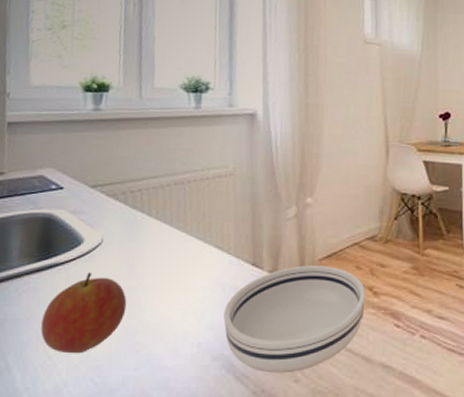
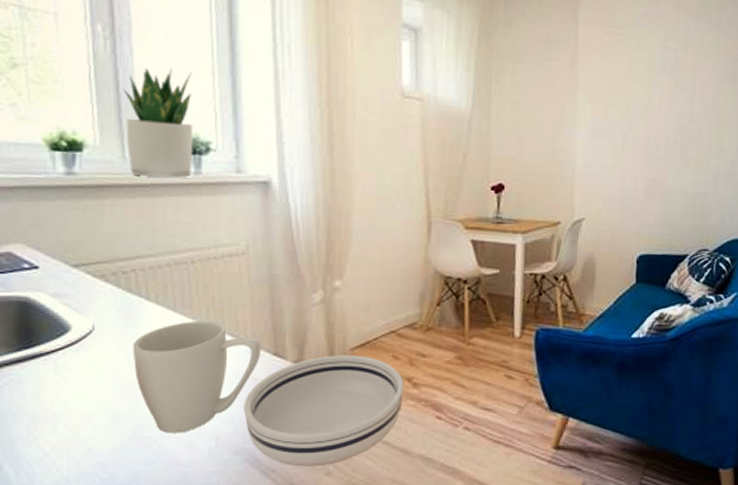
fruit: present [41,272,127,354] -> none [32,363,130,450]
mug: none [132,234,242,339] -> present [132,320,261,433]
planter: none [143,26,199,112] -> present [123,68,194,179]

